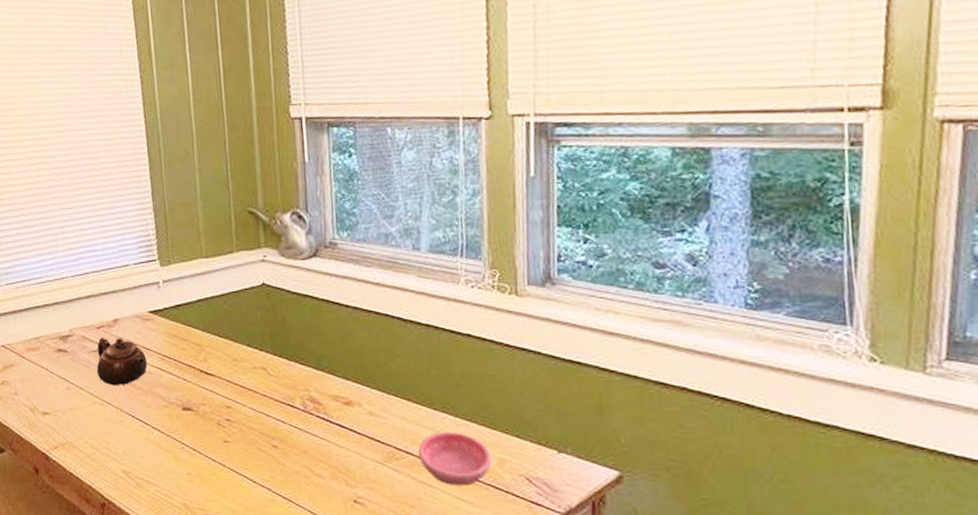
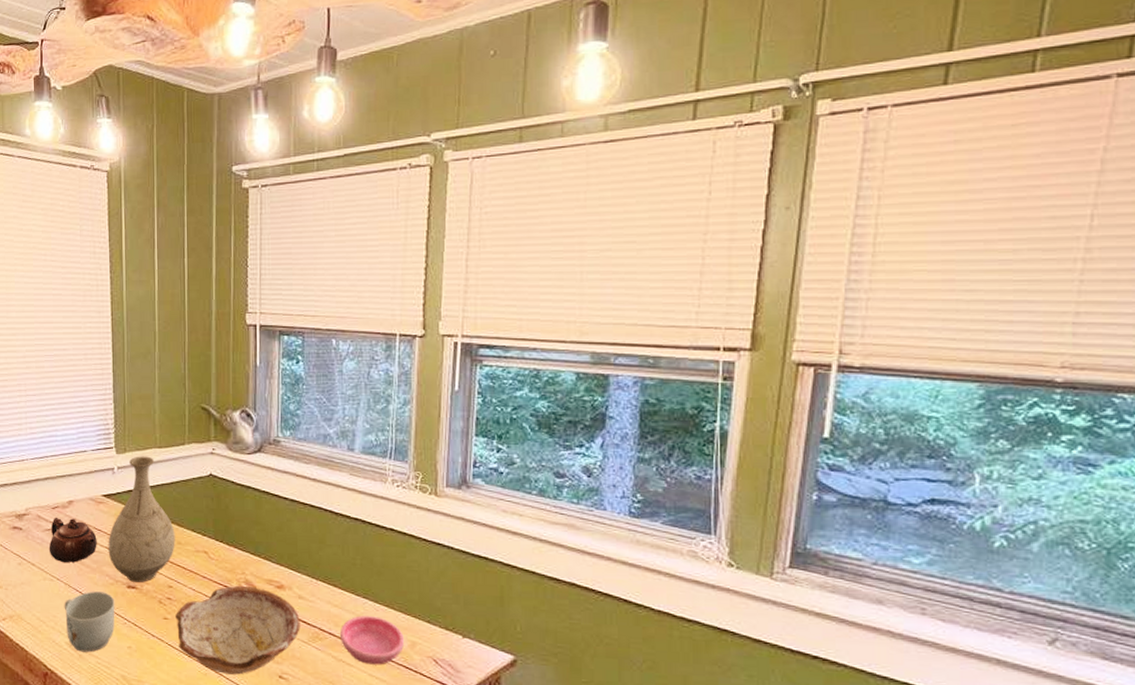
mug: none [117,415,172,481] -> present [64,591,115,653]
vase: none [158,267,231,404] -> present [108,456,175,583]
bowl: none [236,403,374,501] -> present [176,585,300,675]

